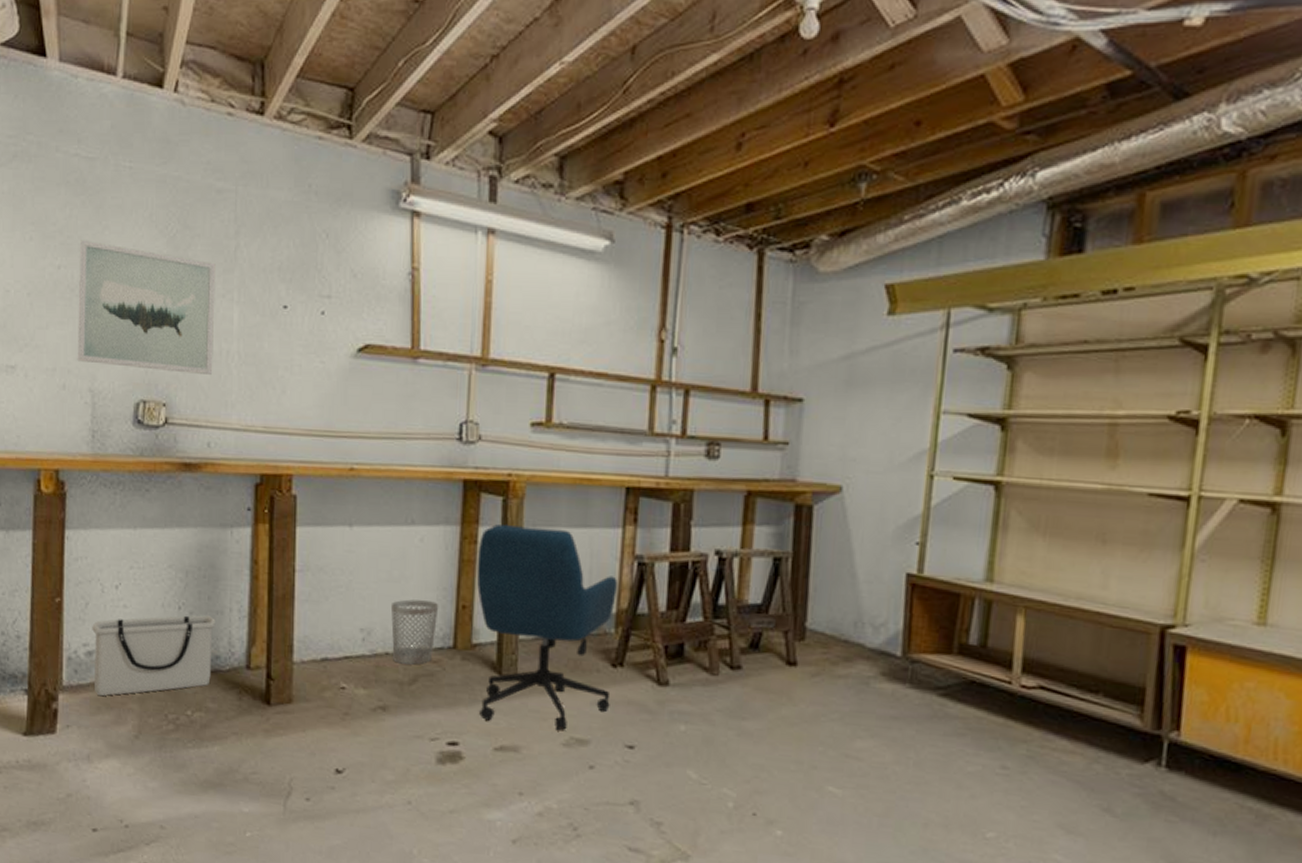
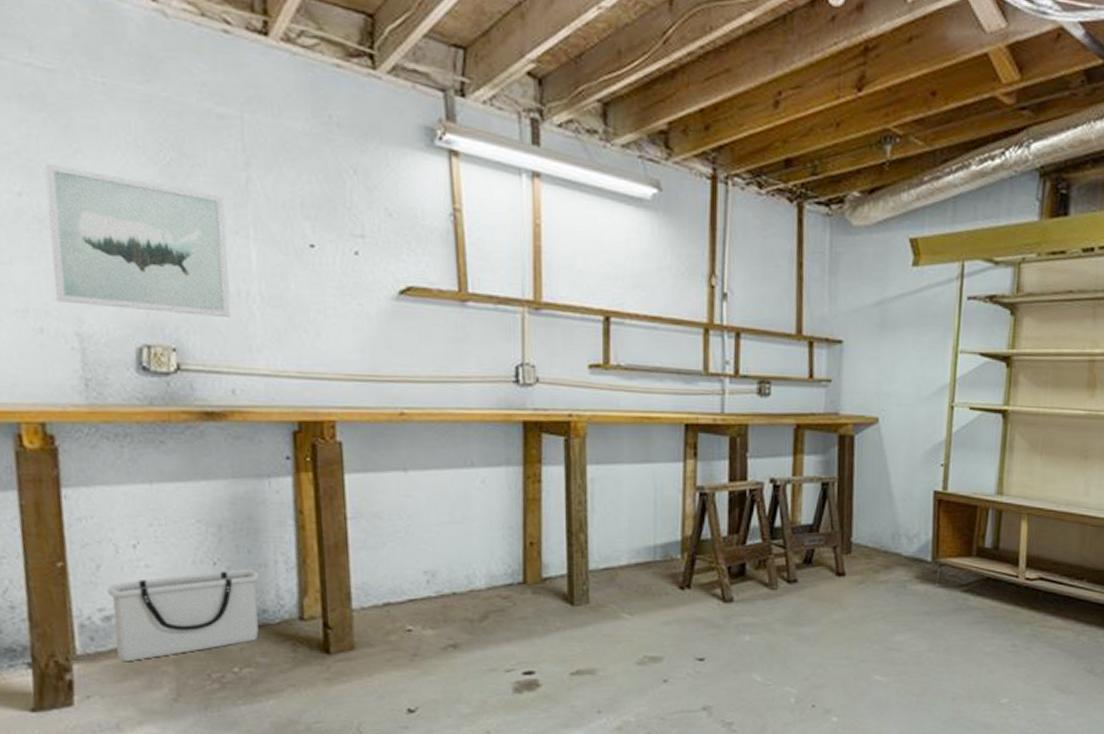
wastebasket: present [390,599,439,665] -> none [454,540,506,602]
office chair: present [476,524,618,731] -> none [542,463,682,651]

